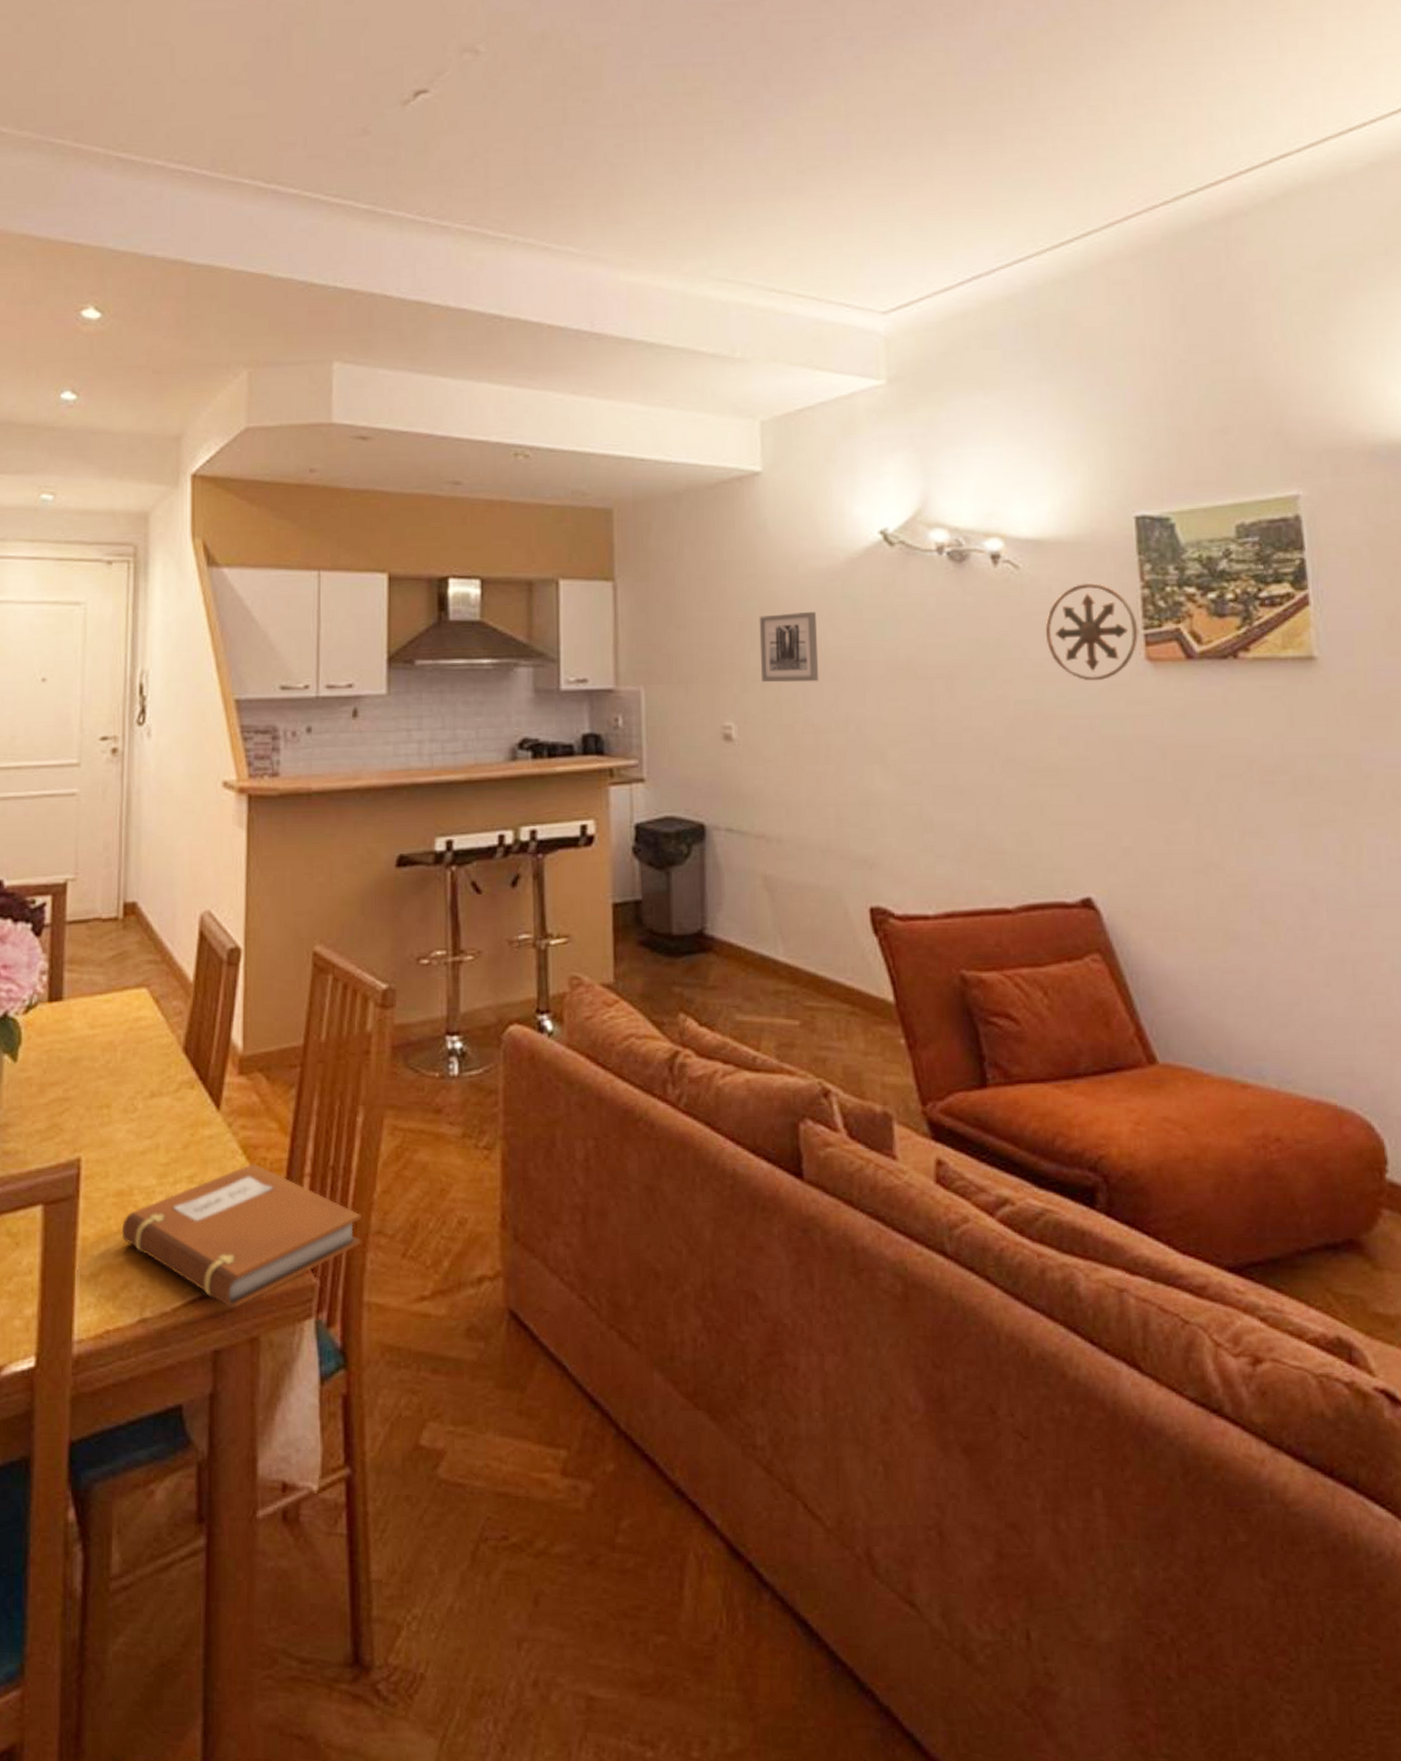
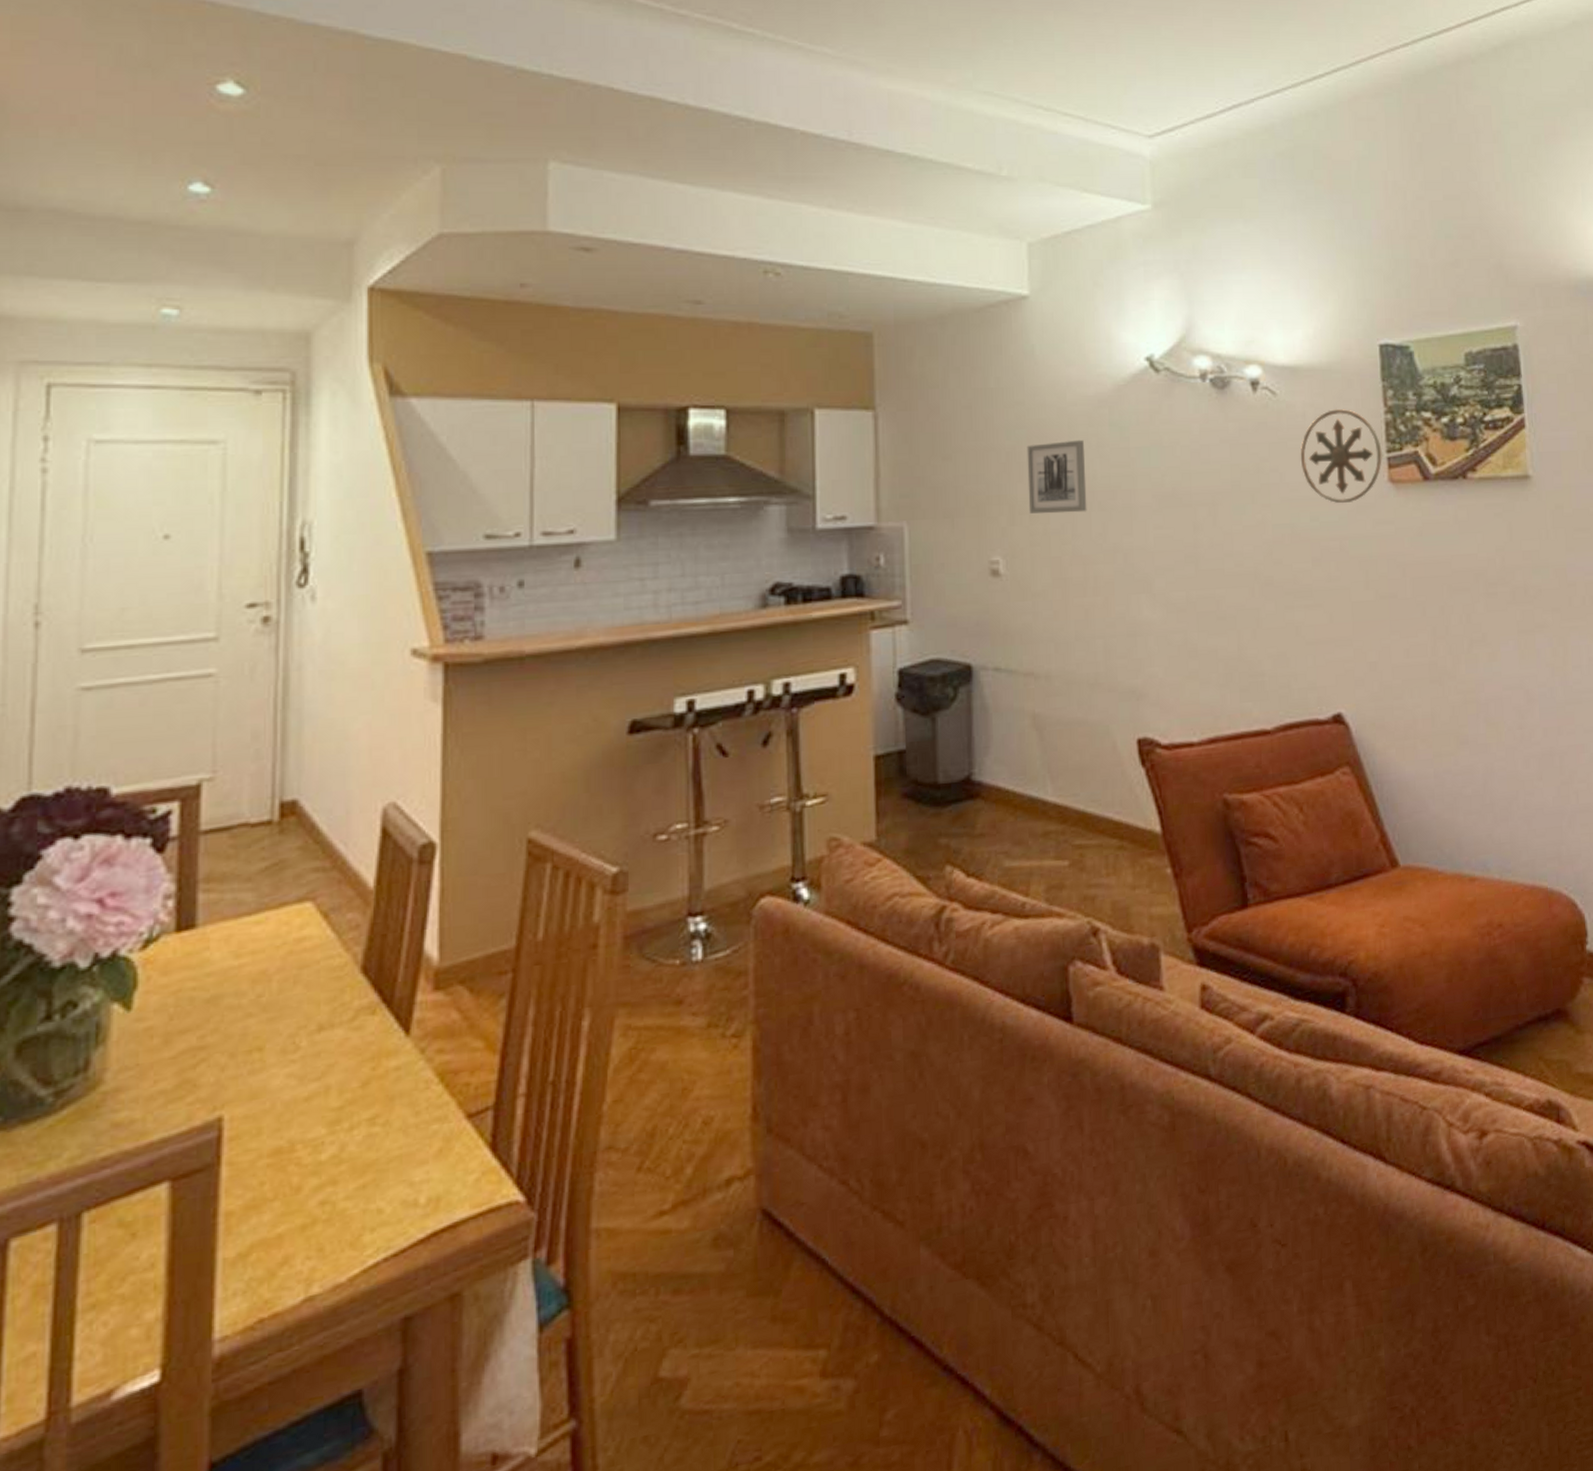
notebook: present [121,1162,362,1308] -> none [279,1090,589,1265]

